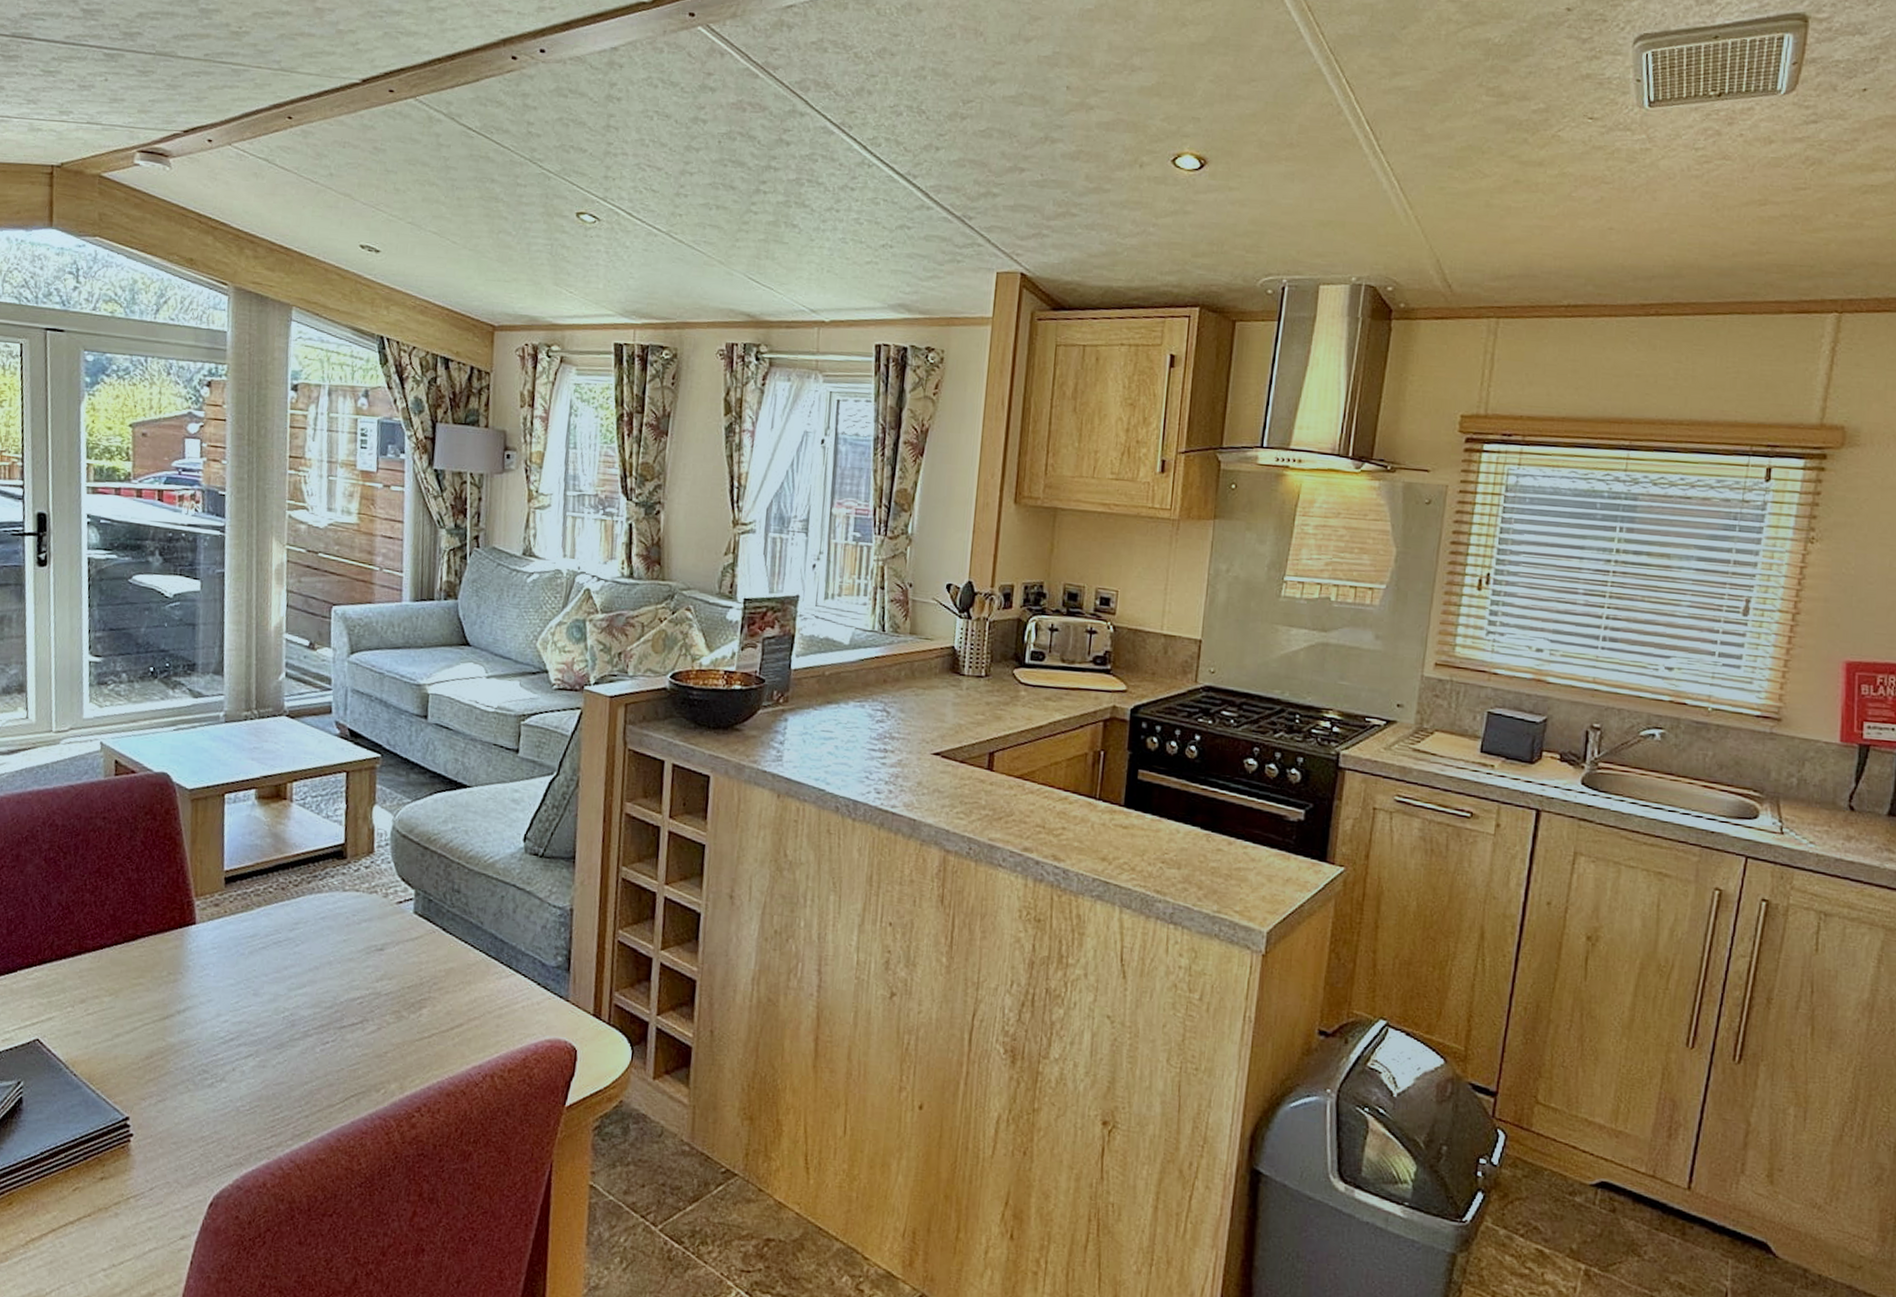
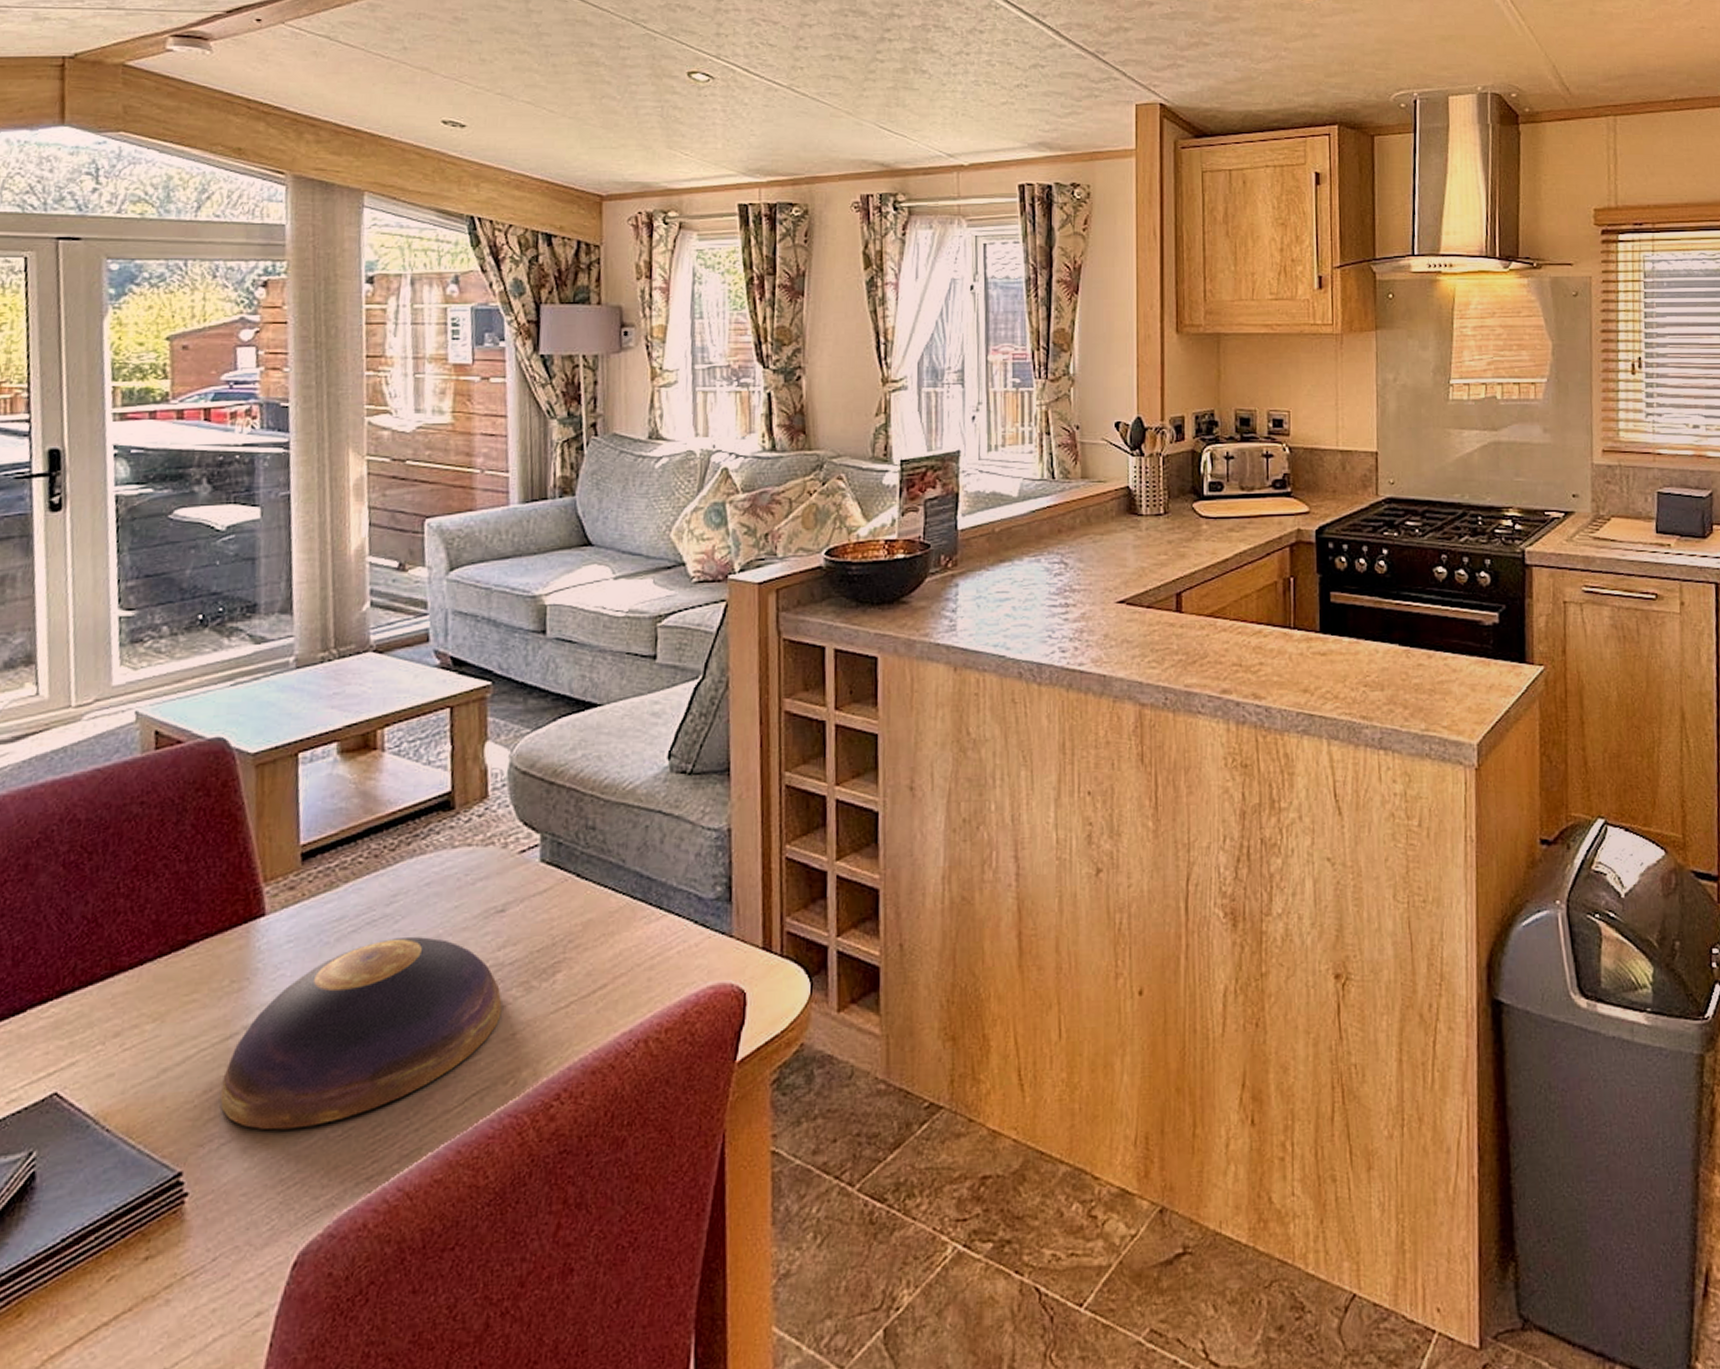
decorative bowl: none [158,958,378,1099] -> present [220,937,502,1130]

